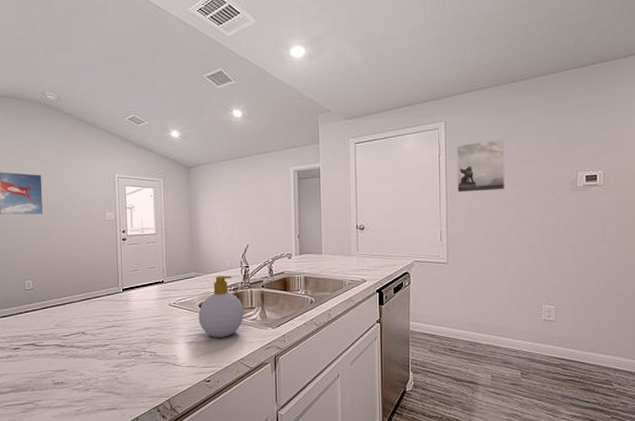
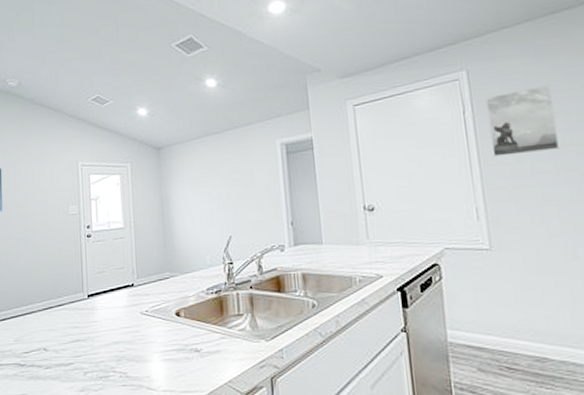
soap bottle: present [198,276,244,337] -> none [175,275,230,353]

